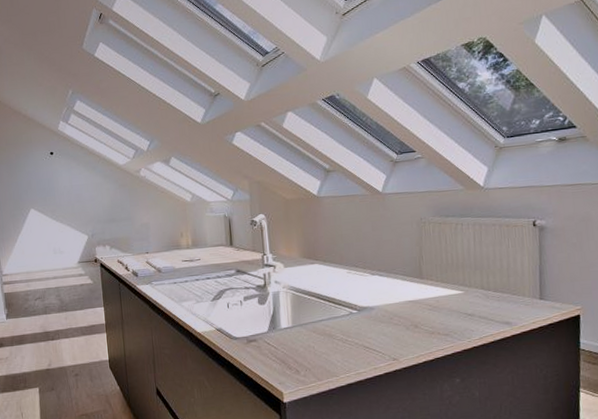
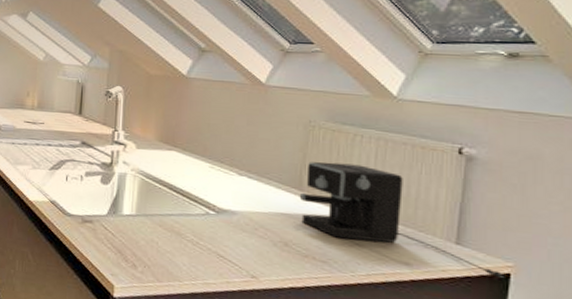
coffee maker: none [421,248,575,320] -> present [299,162,503,278]

